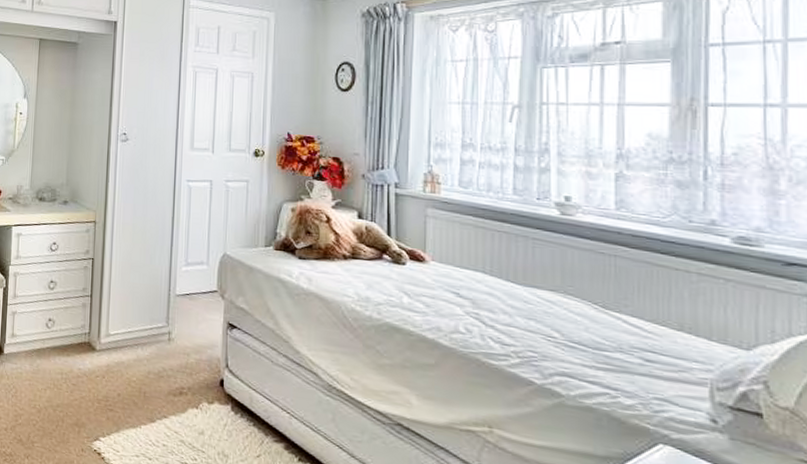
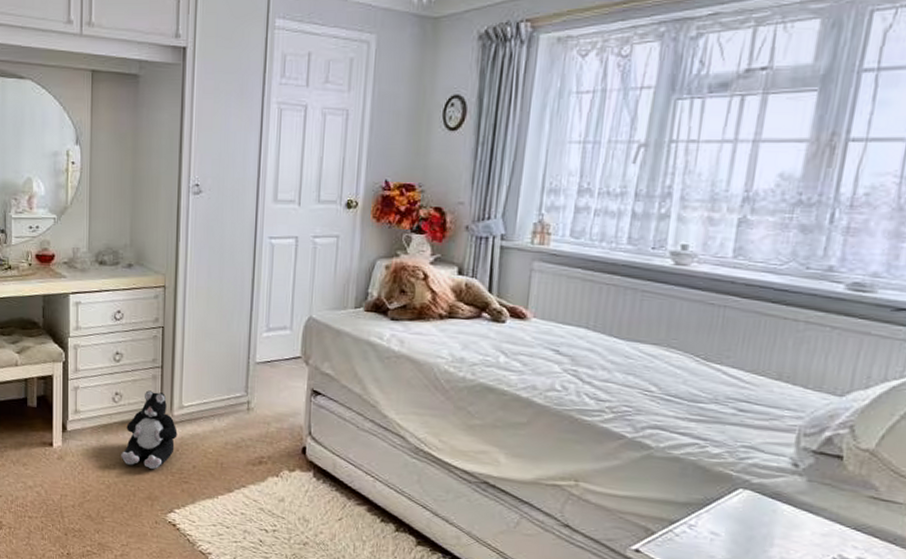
plush toy: none [51,317,104,395] -> present [121,390,178,469]

